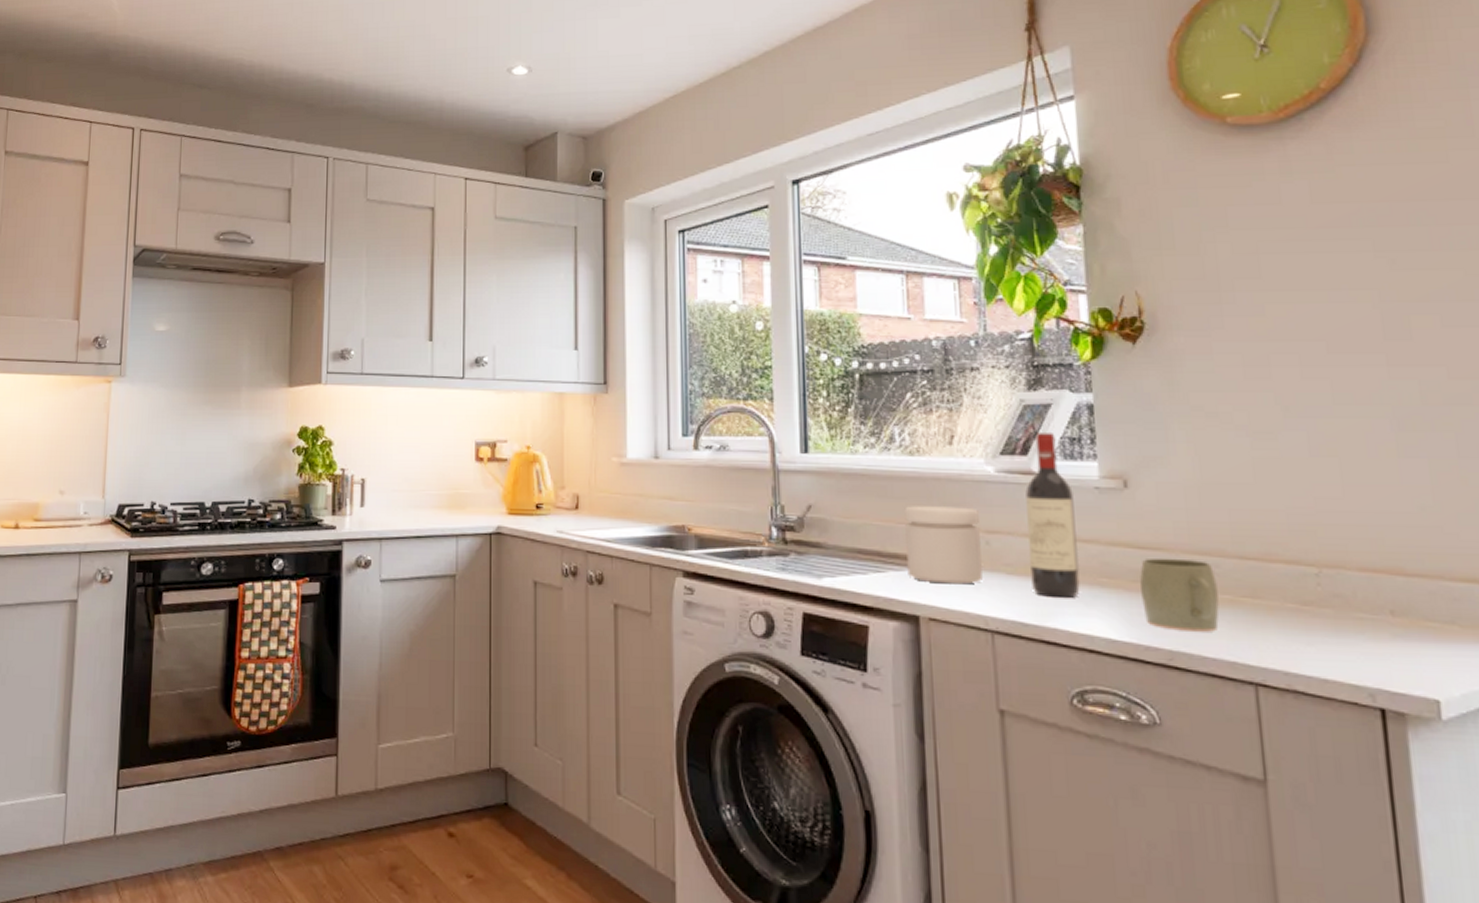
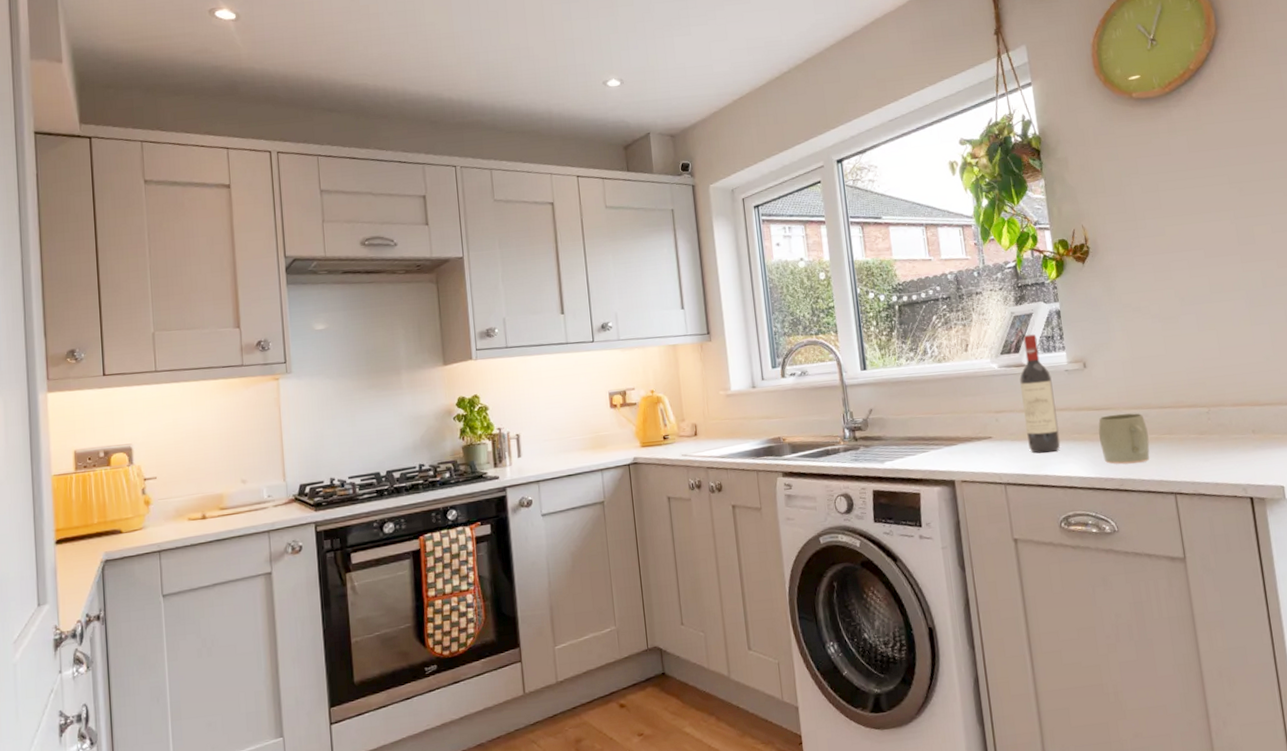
jar: present [904,506,983,585] -> none [938,396,996,455]

